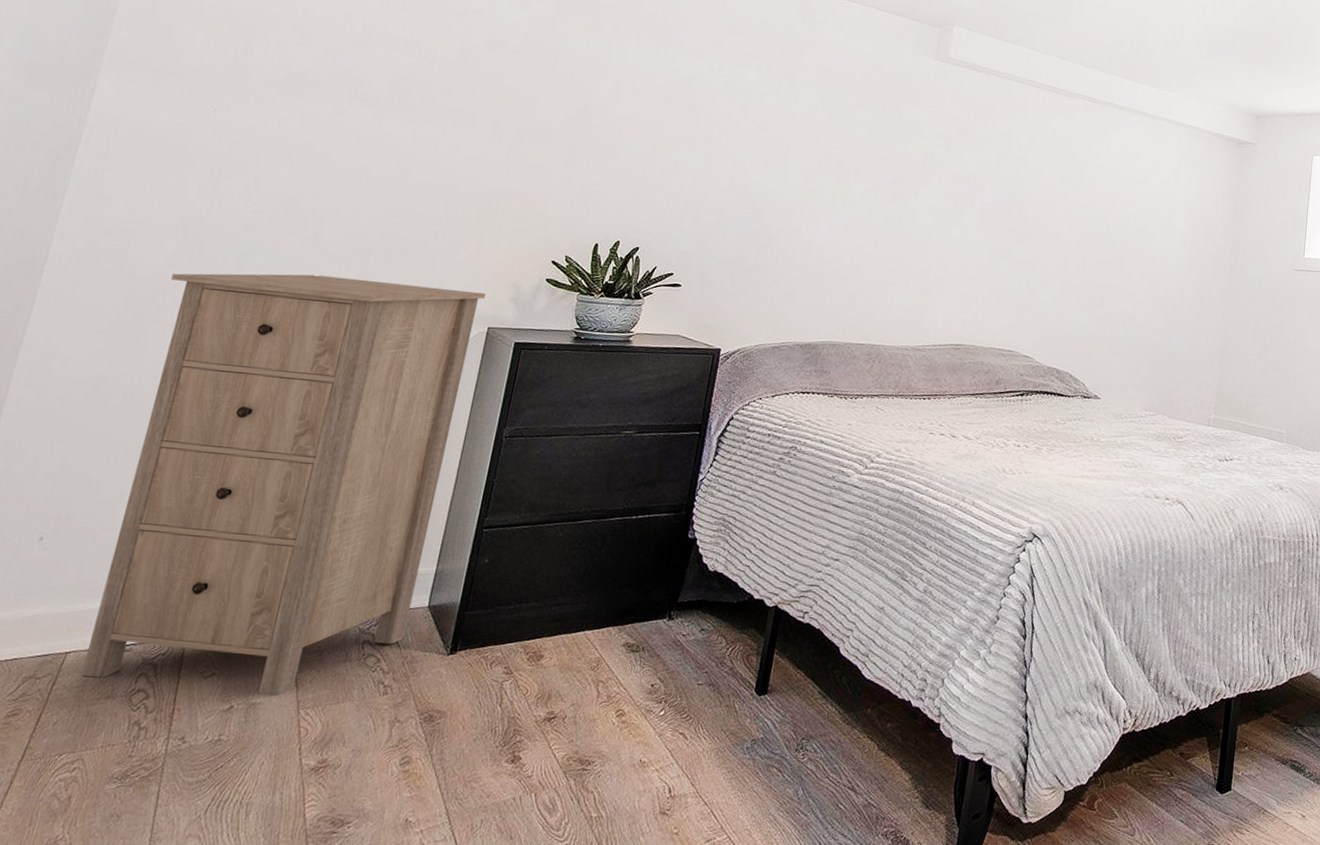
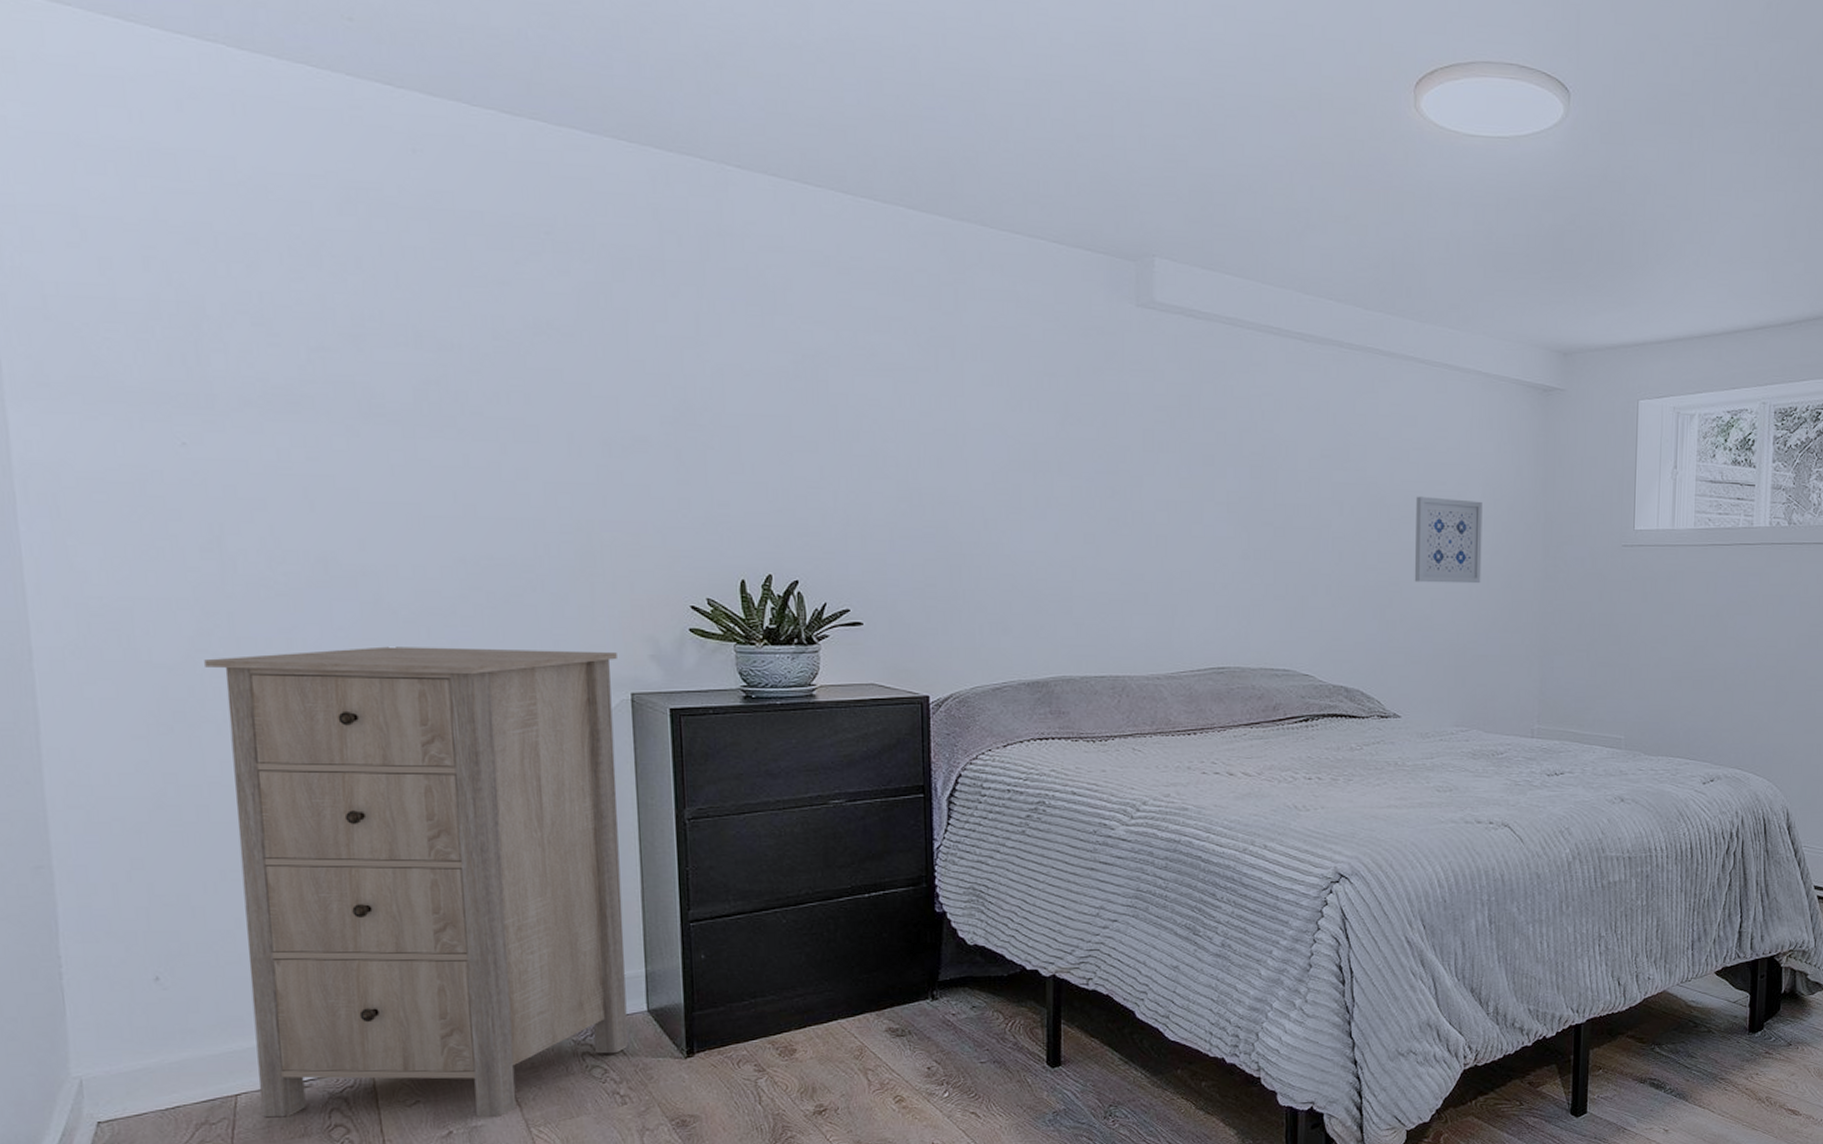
wall art: none [1123,218,1184,292] -> present [1414,496,1483,584]

